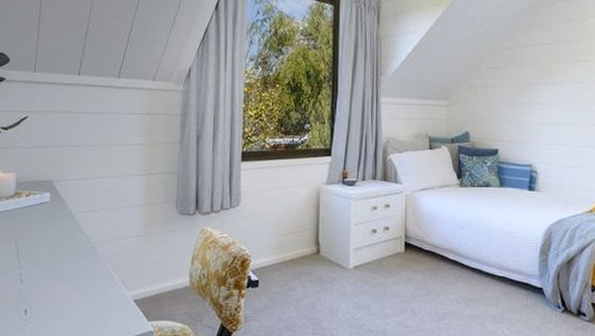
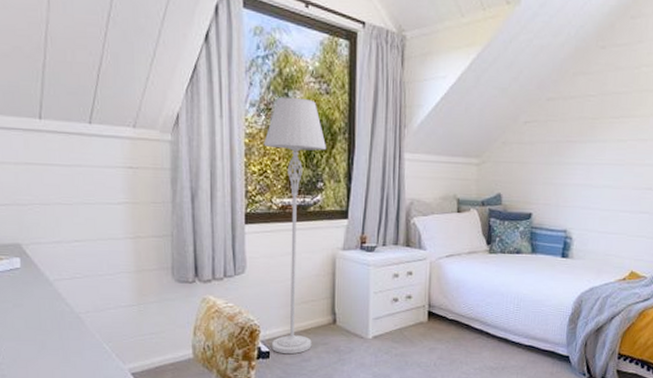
floor lamp: none [260,52,314,284] -> present [264,97,327,355]

